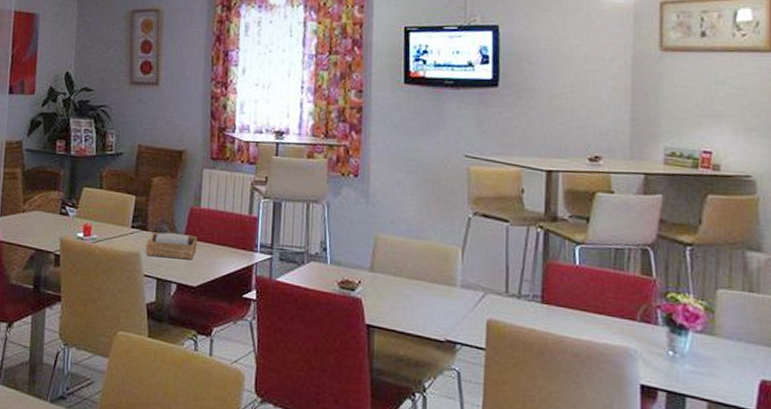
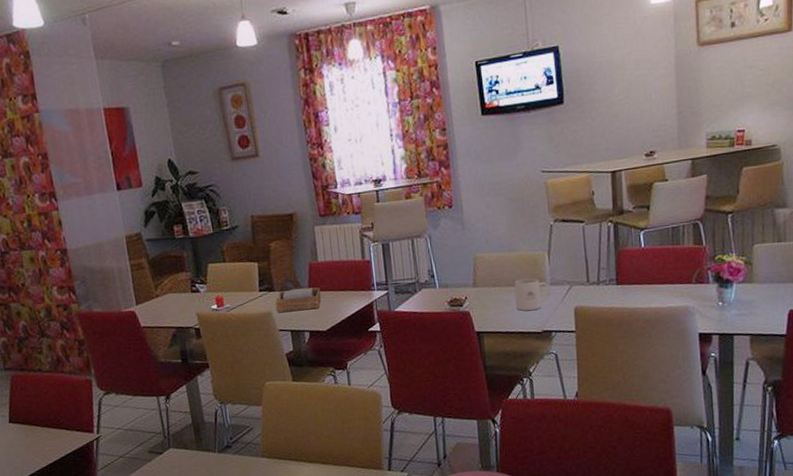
mug: none [416,273,461,314] -> present [514,278,551,311]

